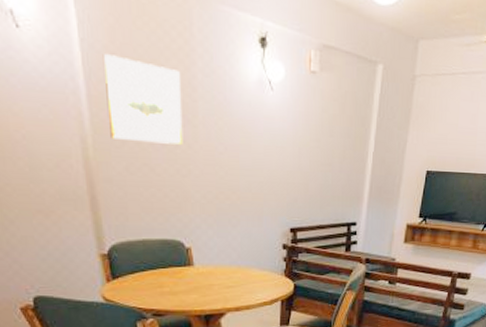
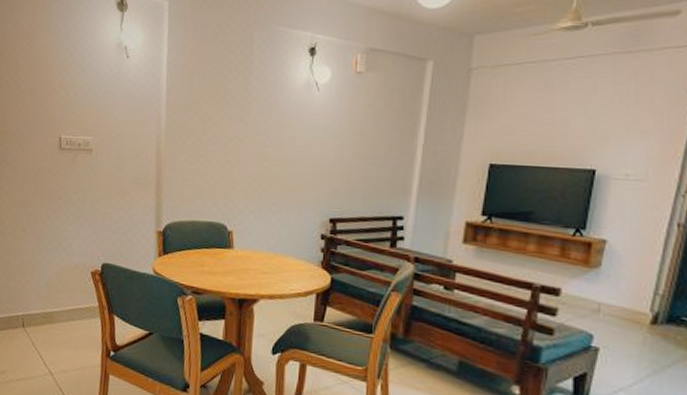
wall art: present [104,54,183,145] -> none [179,71,239,139]

